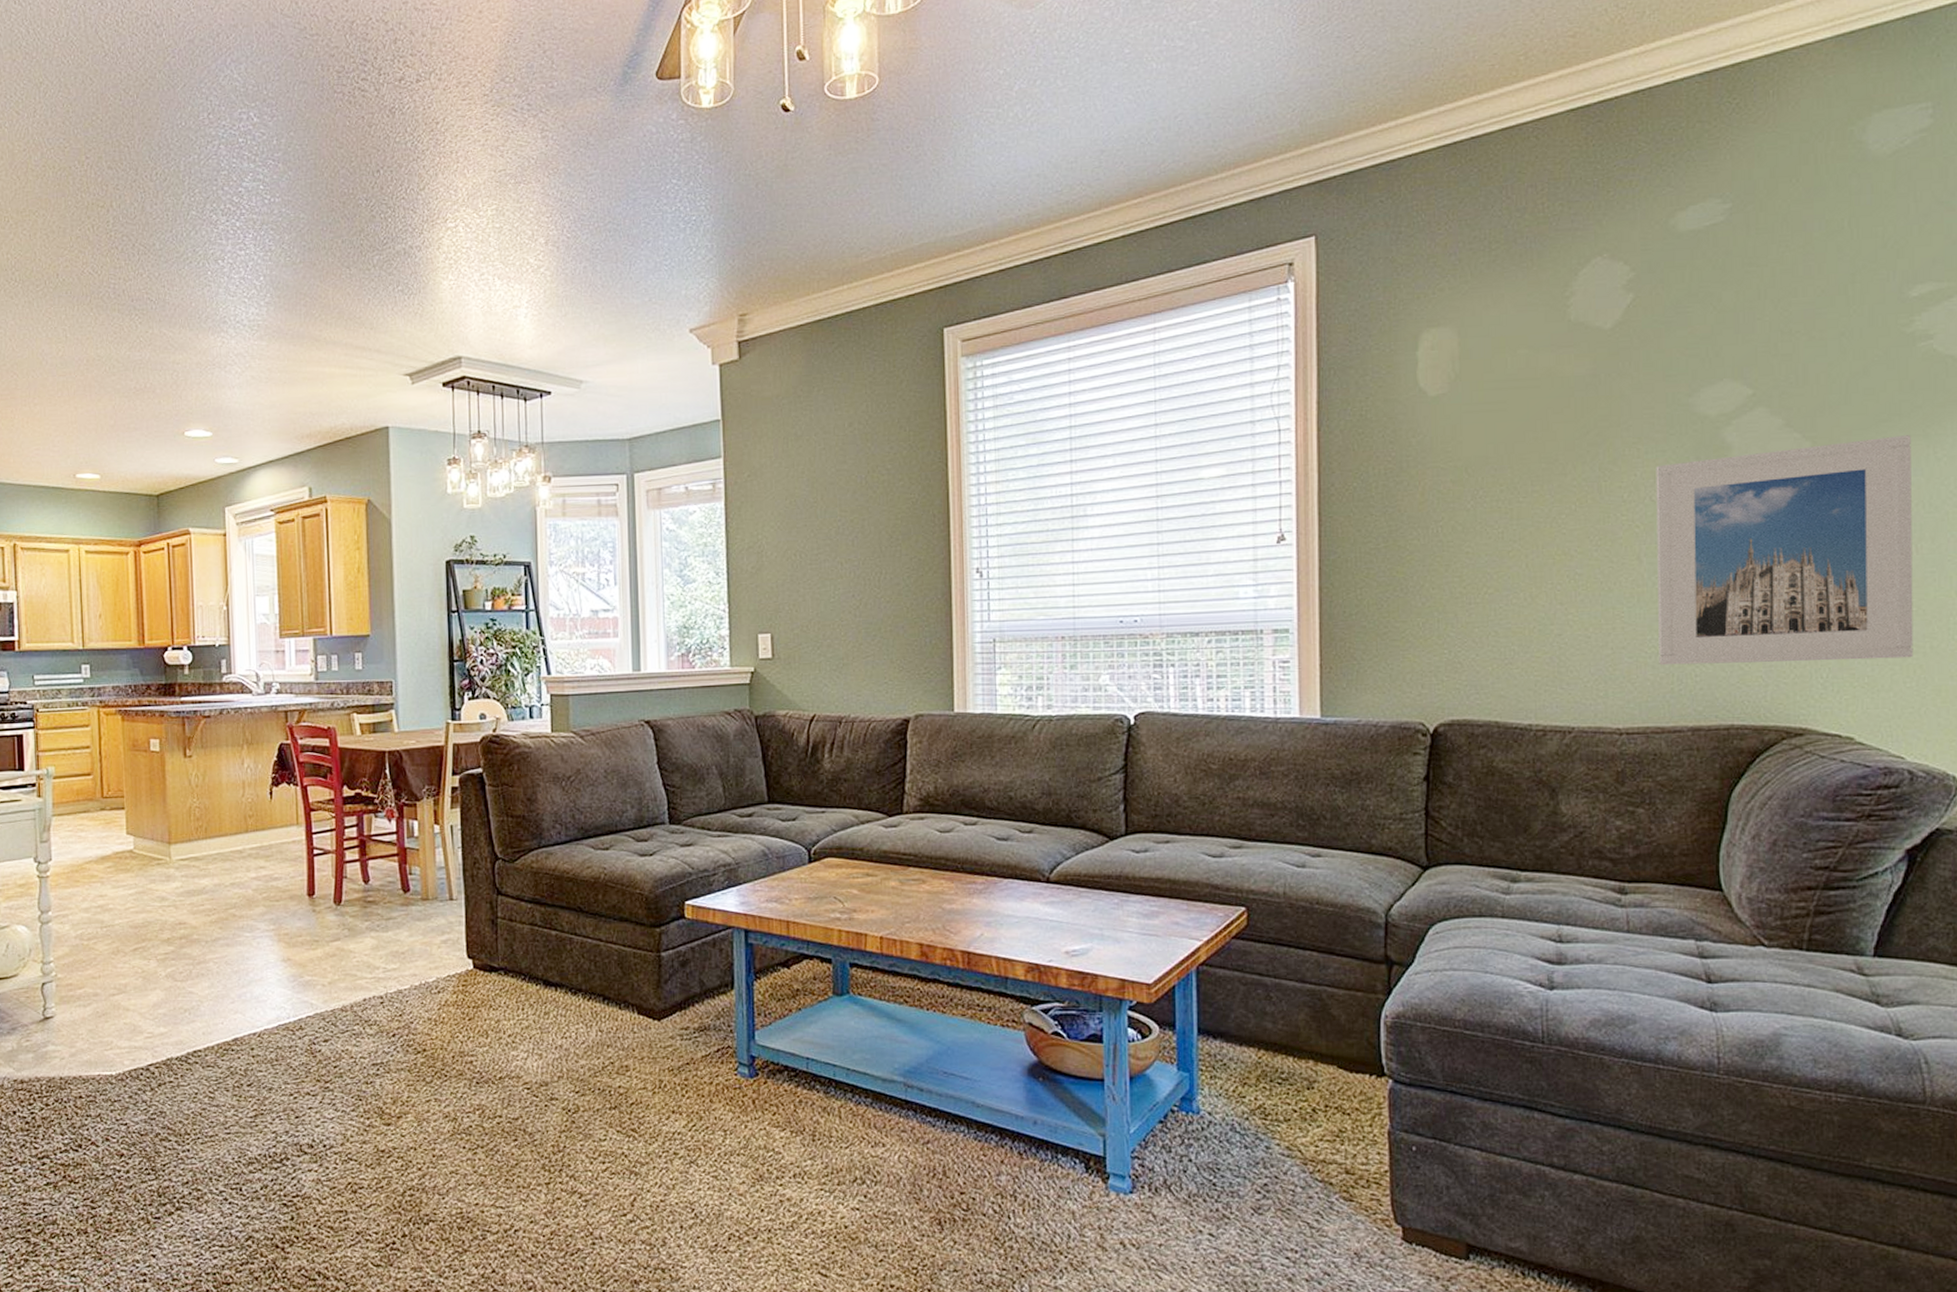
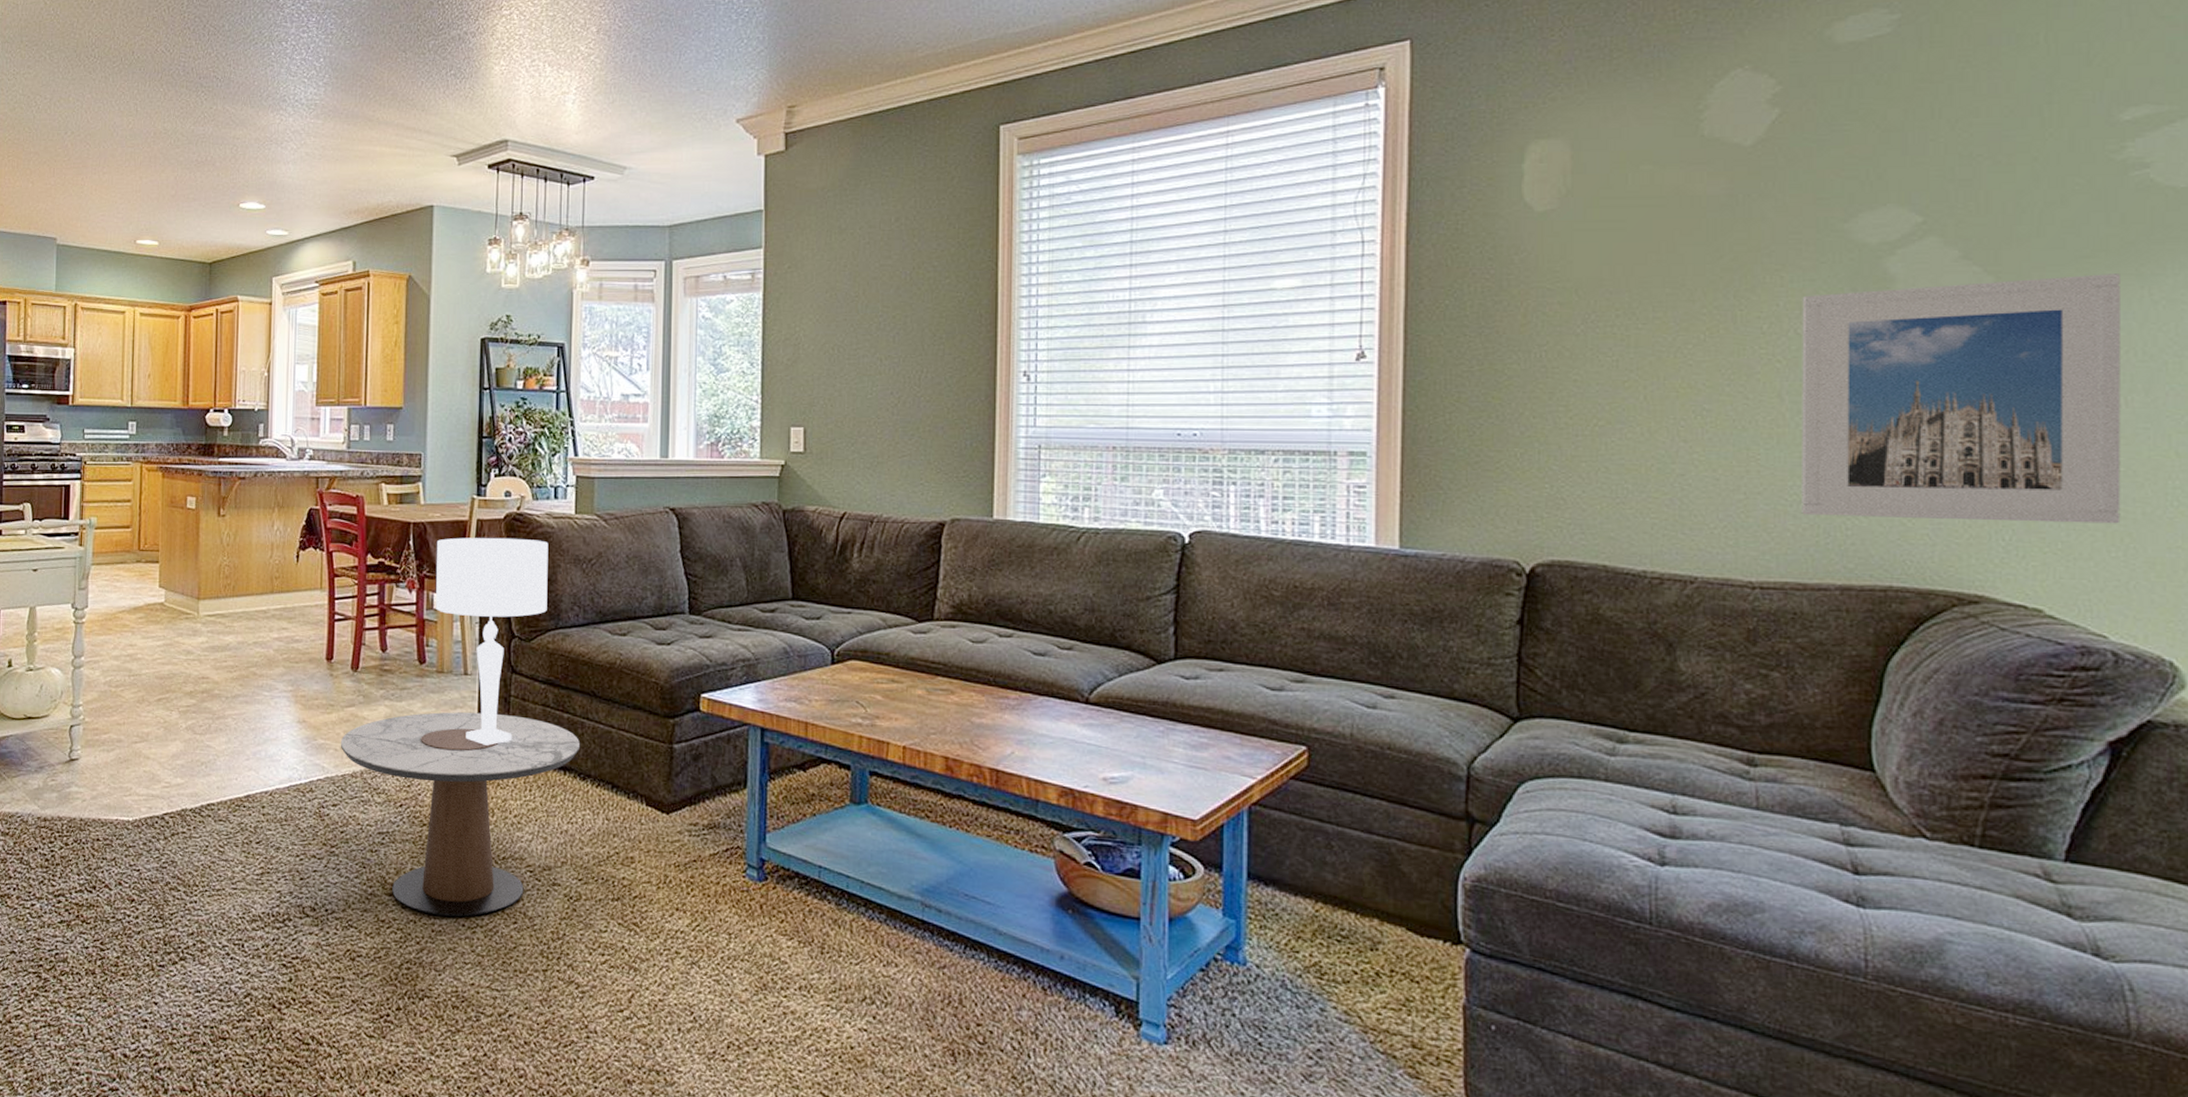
side table: none [327,936,569,1140] -> present [340,712,580,917]
table lamp: none [414,760,529,968] -> present [436,537,549,745]

